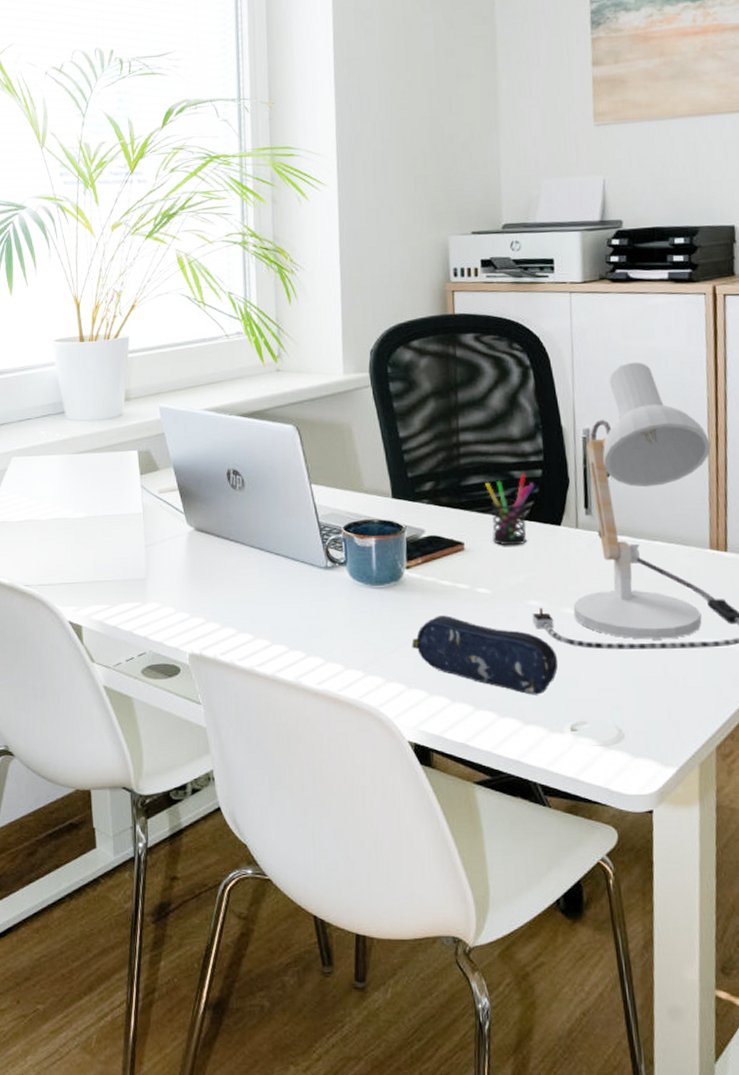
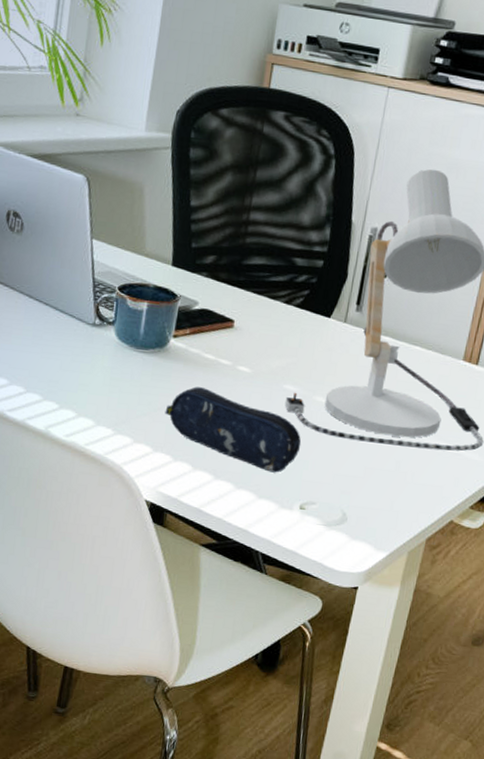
pen holder: present [485,473,535,546] -> none [263,261,314,331]

